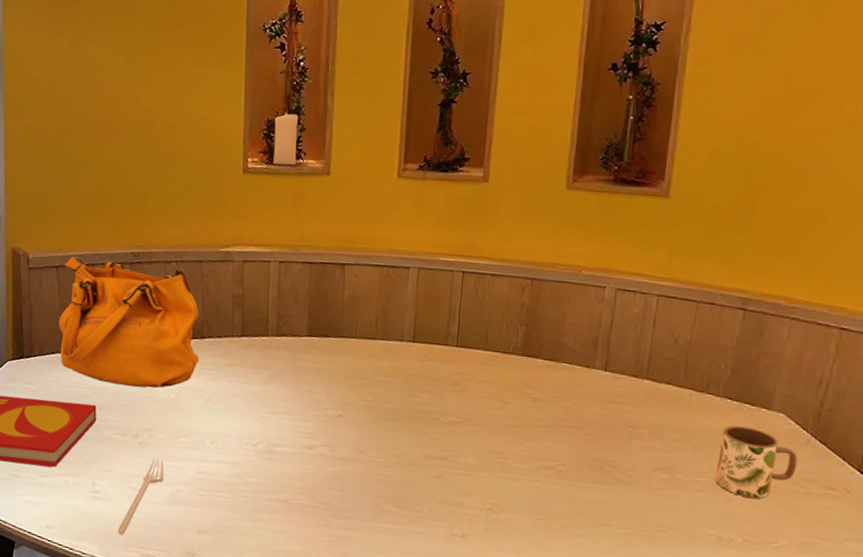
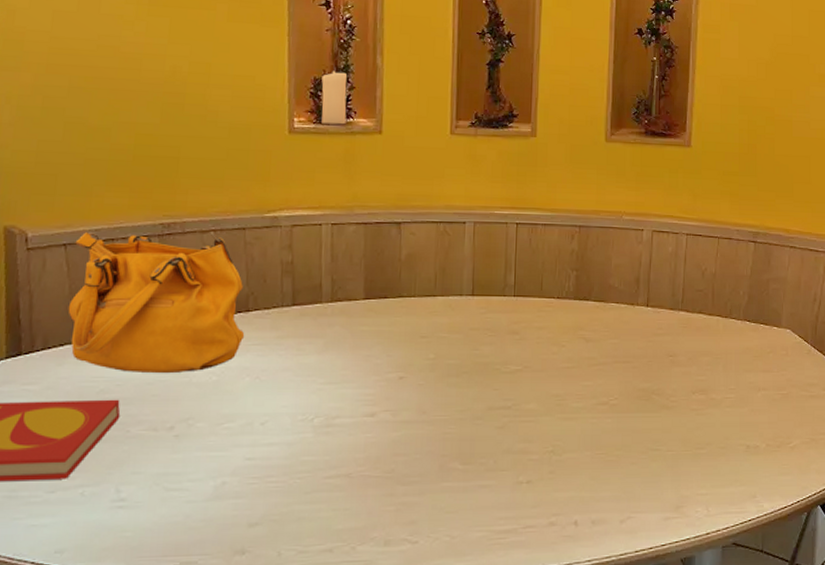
fork: present [117,458,164,534] -> none [149,451,206,544]
mug: present [715,425,798,499] -> none [742,345,802,406]

